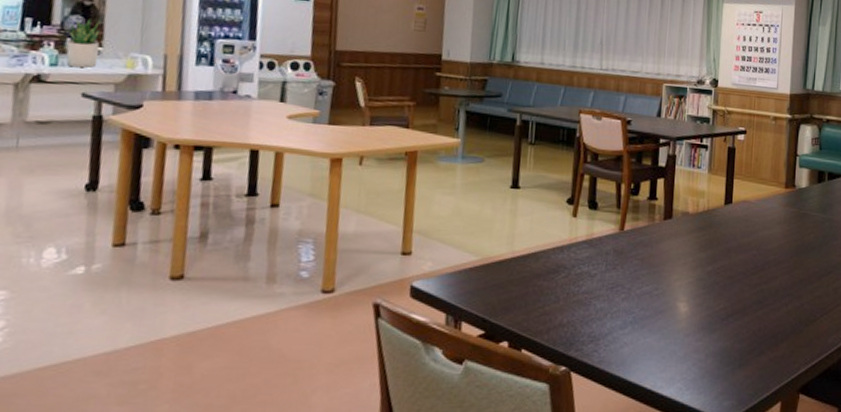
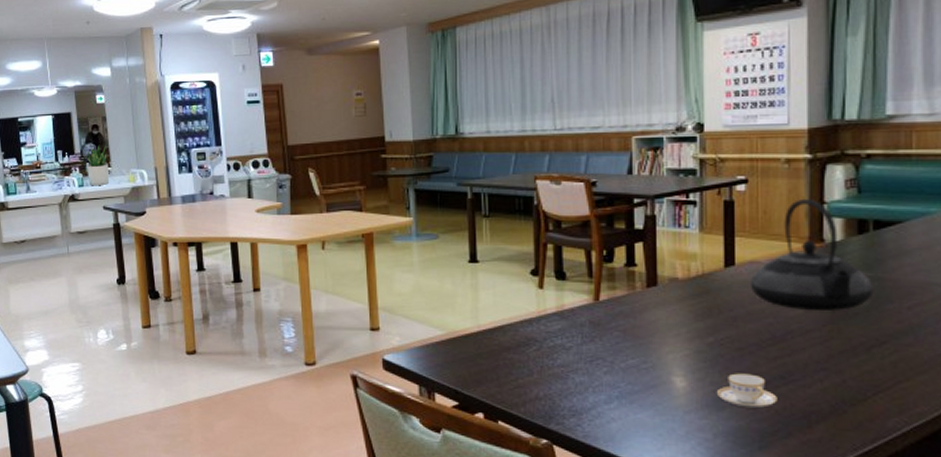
teacup: none [710,299,755,330] -> present [716,373,777,409]
teapot: none [741,151,826,246] -> present [749,199,874,312]

